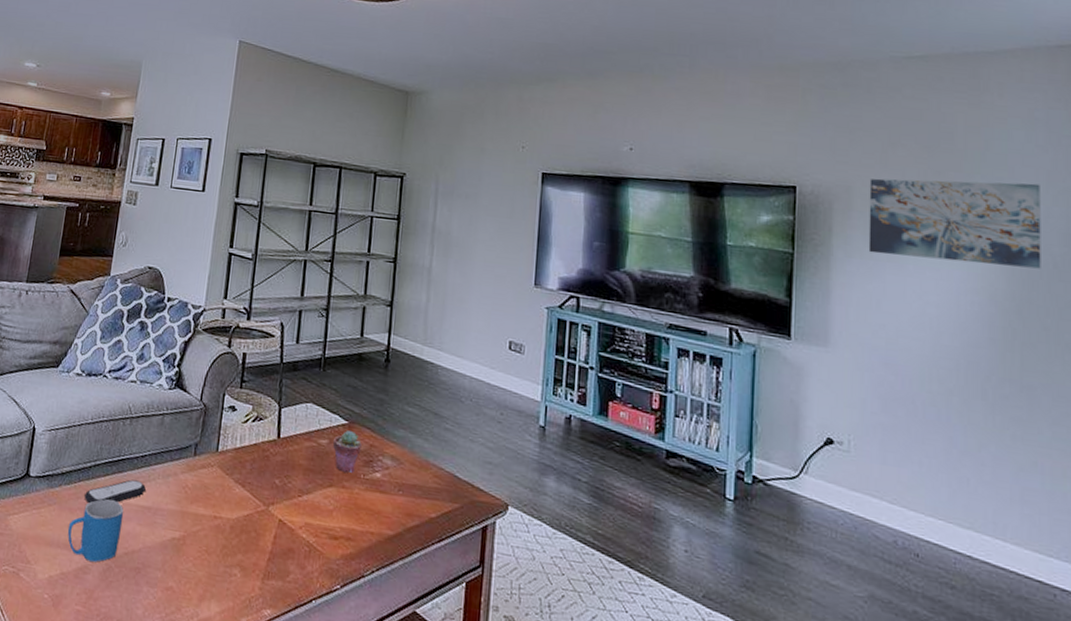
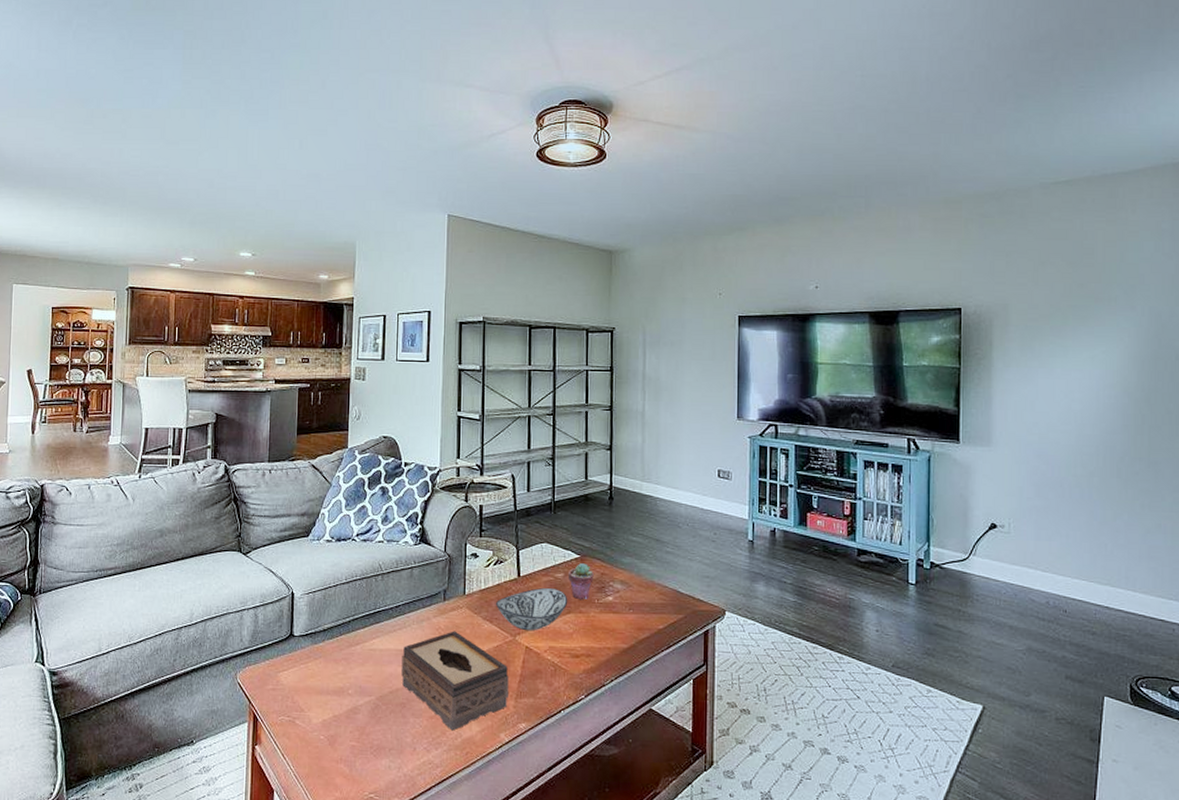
mug: present [67,499,124,563] -> none [335,647,385,704]
remote control: present [84,479,146,504] -> none [347,628,403,654]
tissue box: none [139,491,257,608] -> present [401,631,509,731]
decorative bowl: none [249,453,331,503] -> present [495,587,568,631]
wall art: present [868,178,1041,269] -> none [1023,287,1166,362]

